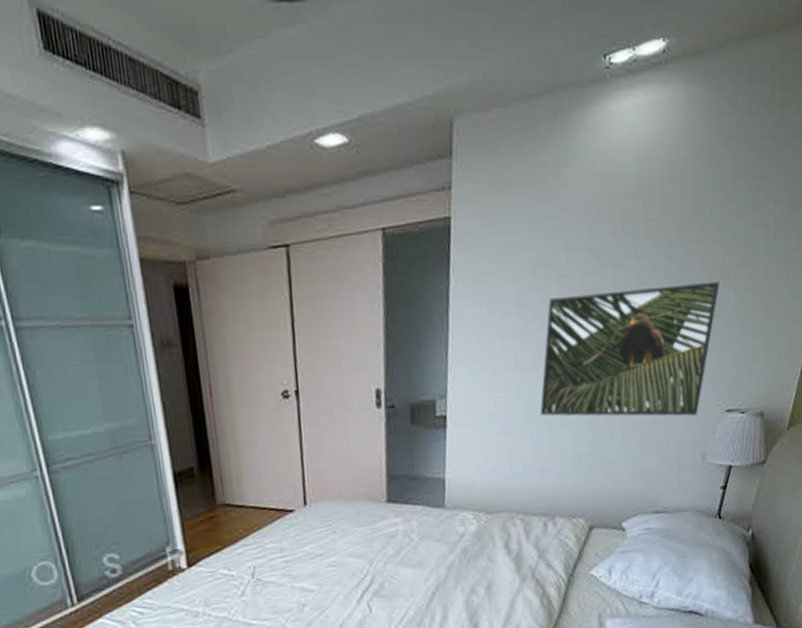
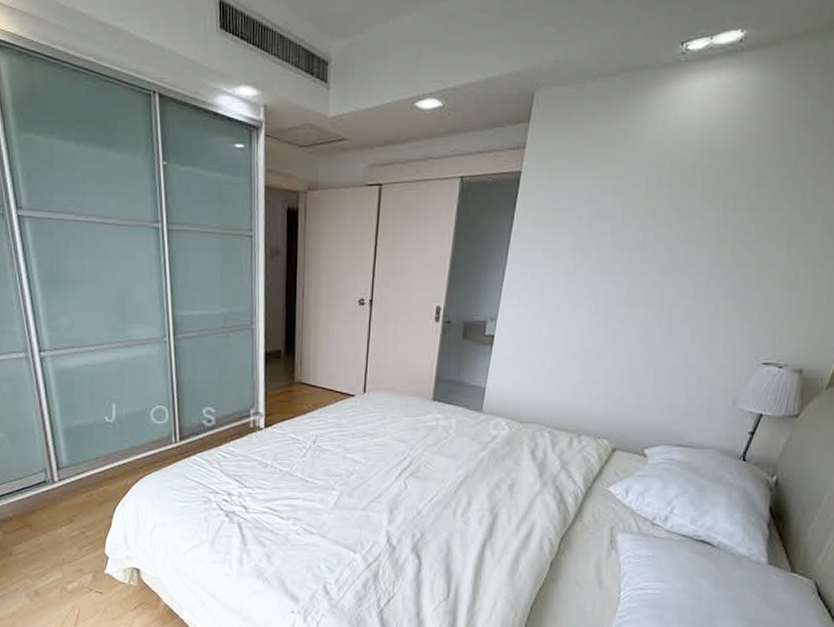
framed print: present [540,281,720,416] -> none [579,245,771,364]

